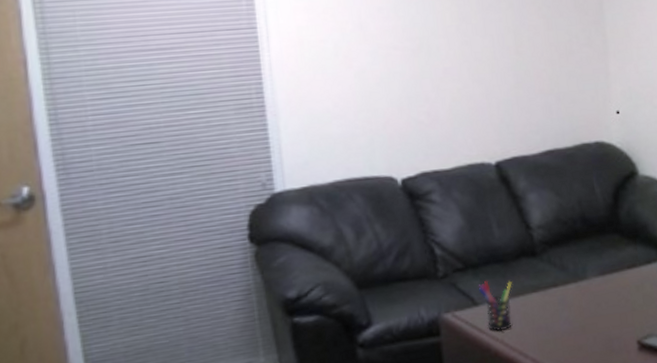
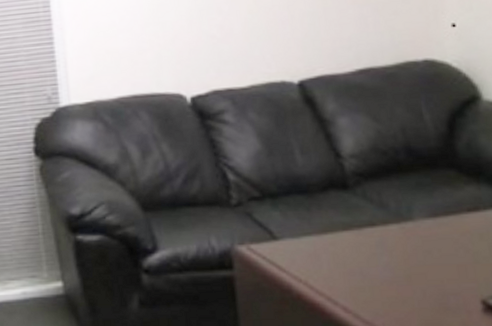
pen holder: present [478,281,512,331] -> none [277,213,318,271]

